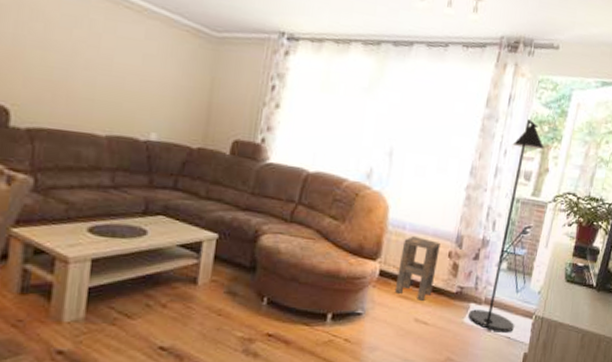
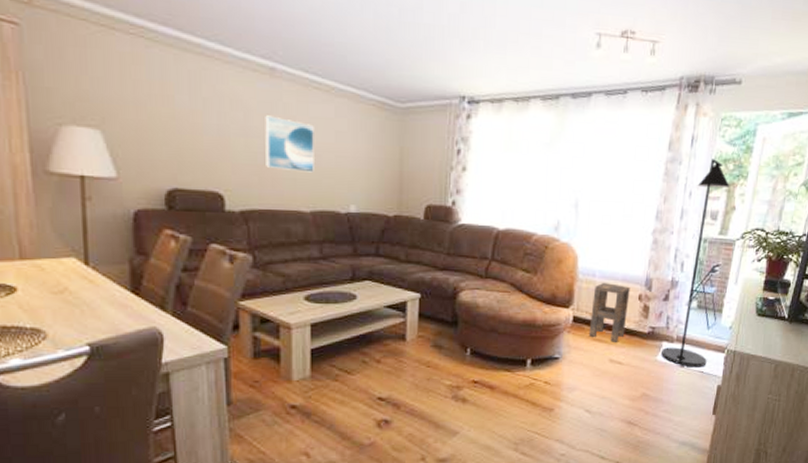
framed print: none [62,29,120,95] -> present [265,115,314,173]

